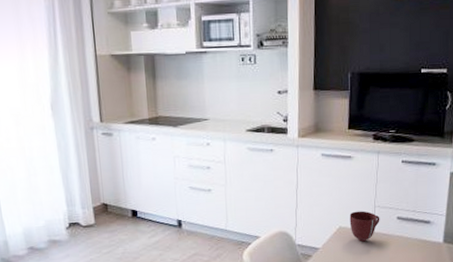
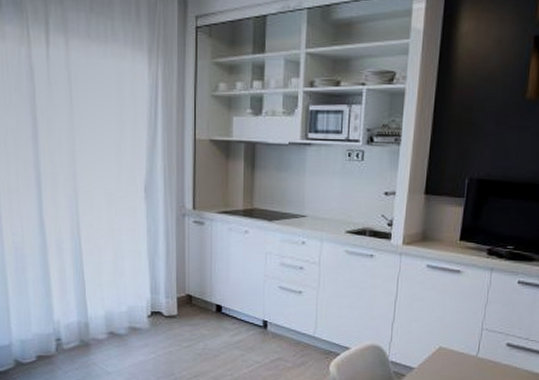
mug: present [349,210,380,242] -> none [451,332,487,367]

